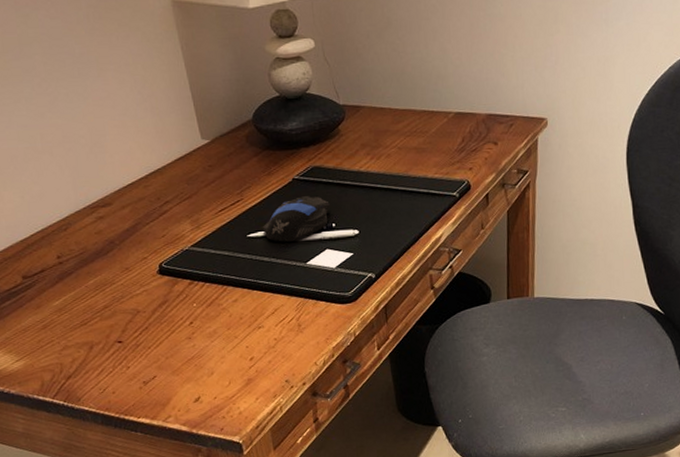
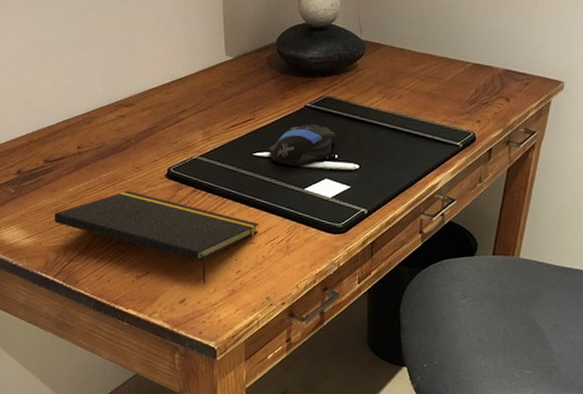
notepad: none [42,294,266,378] -> present [53,191,259,284]

